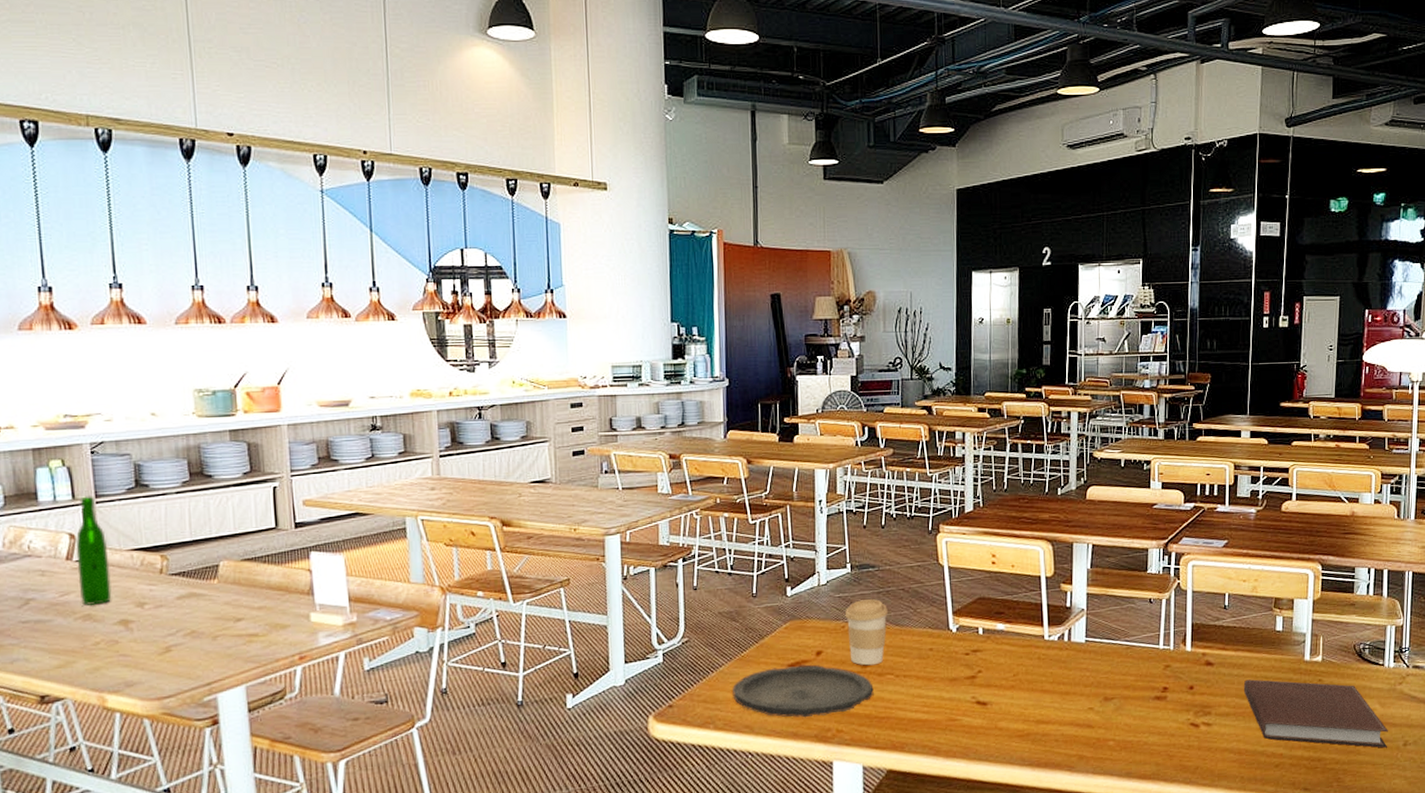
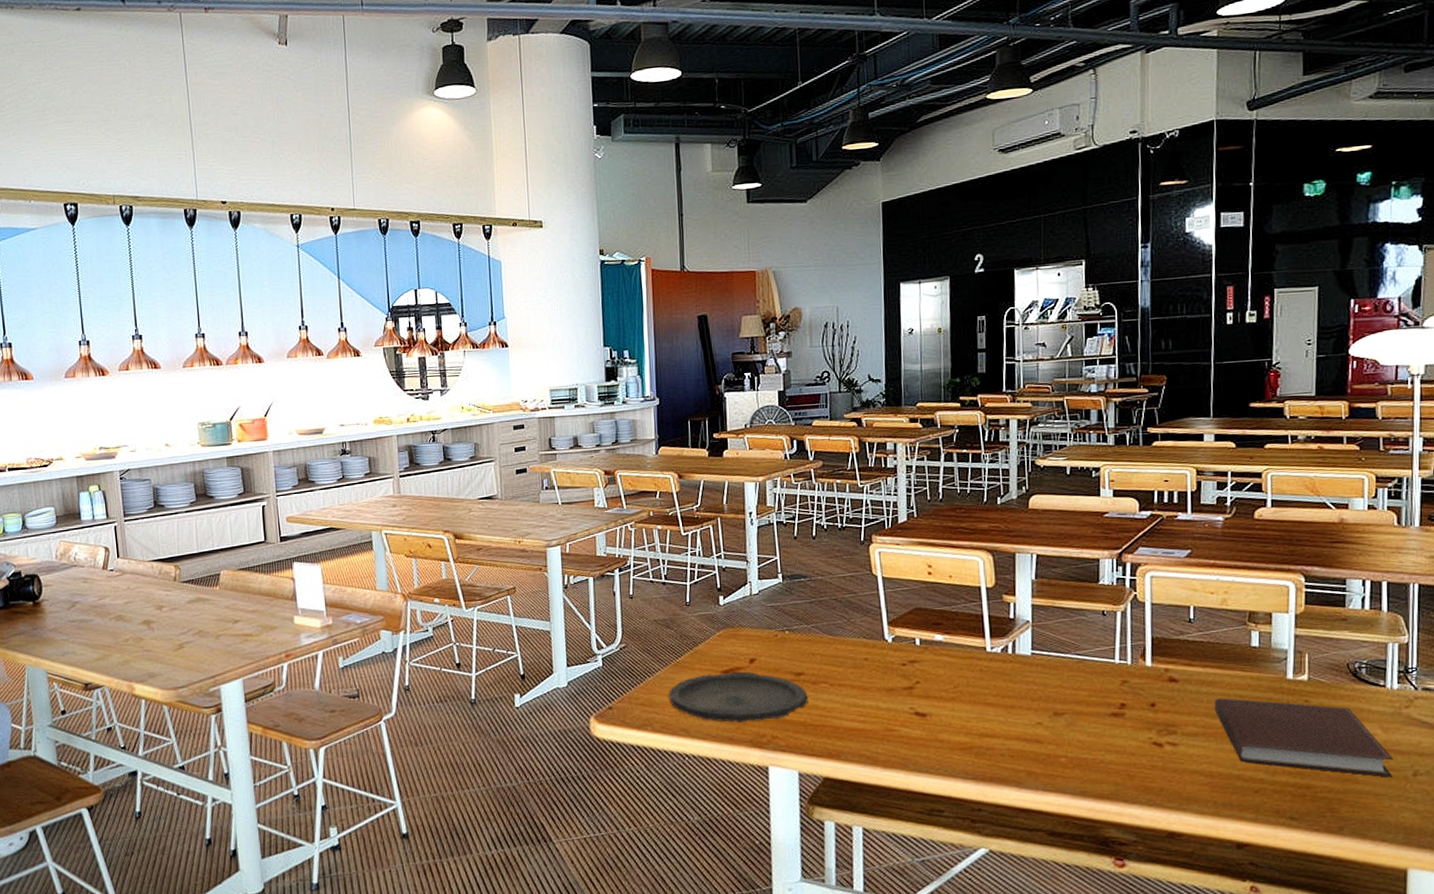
wine bottle: present [75,496,112,606] -> none [109,515,138,609]
coffee cup: present [845,599,888,666] -> none [778,609,821,674]

